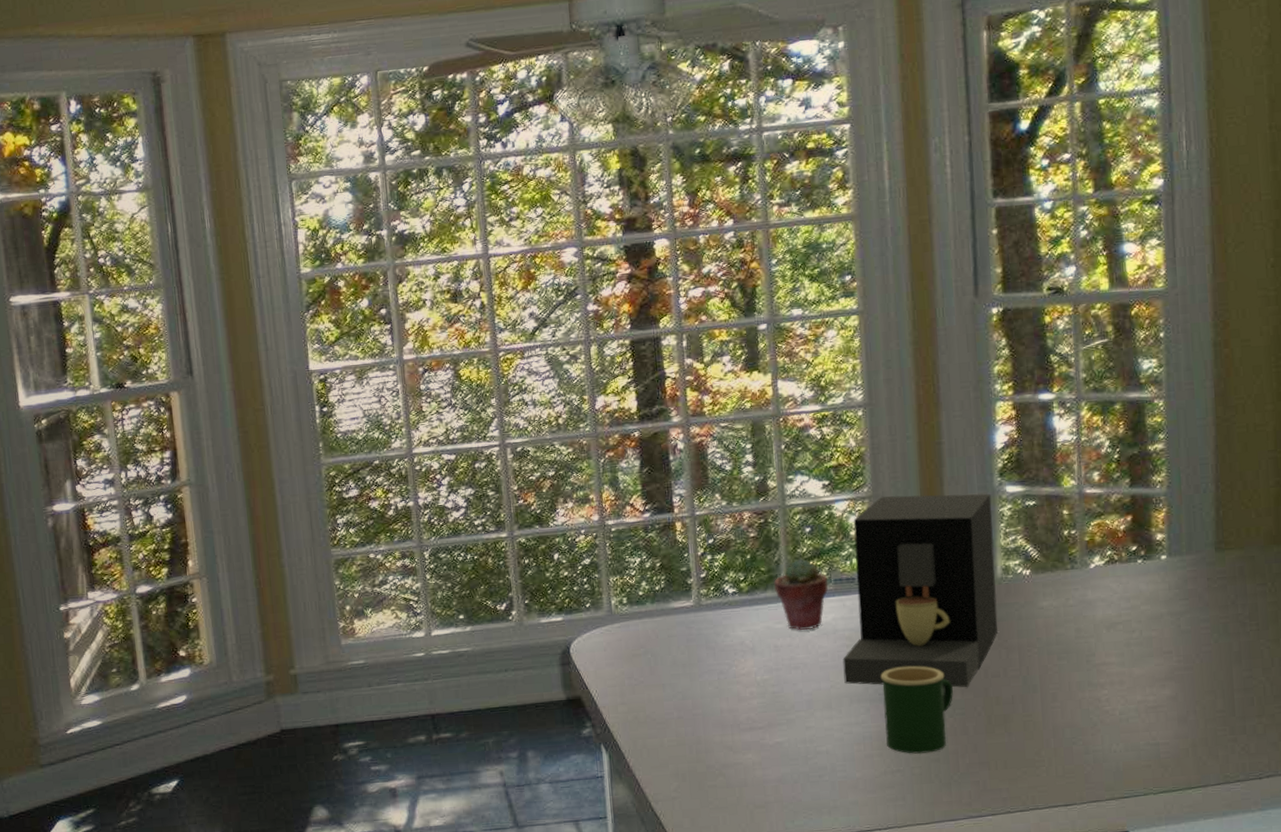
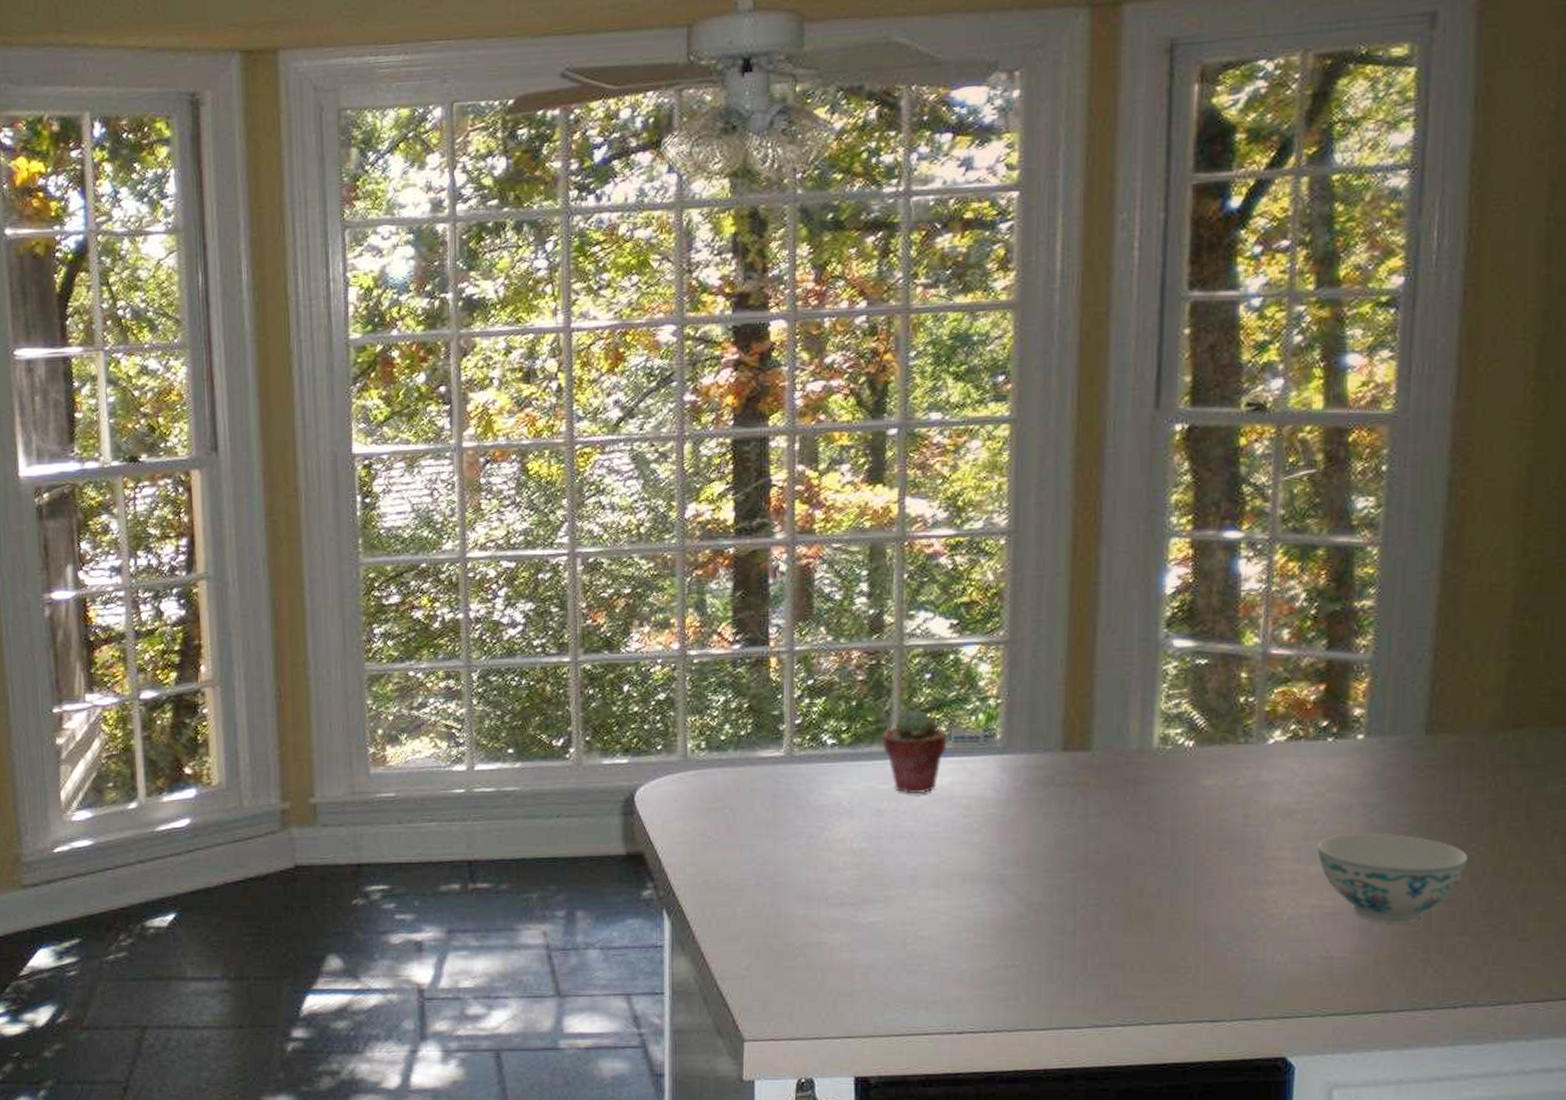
coffee maker: present [842,493,998,688] -> none [957,642,1154,874]
mug: present [880,666,953,754] -> none [1001,845,1087,948]
bowl: none [1137,636,1259,712] -> present [1317,834,1468,924]

